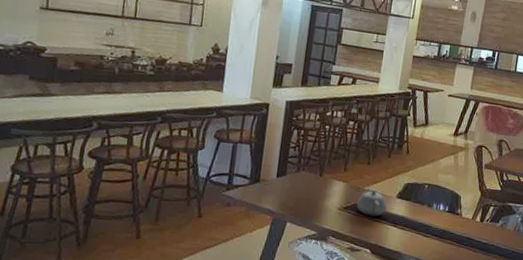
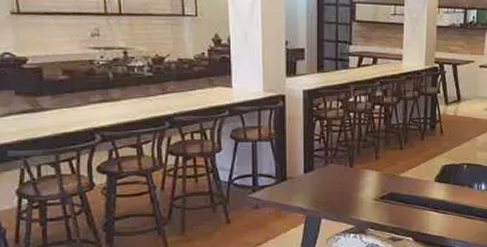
teapot: present [357,187,387,217] -> none [394,173,426,203]

